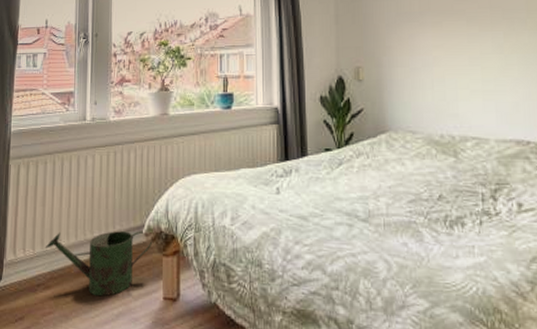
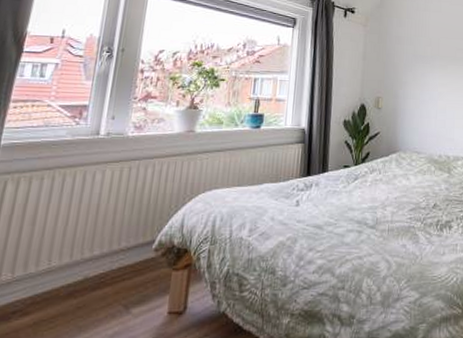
watering can: present [45,231,153,297] -> none [28,246,163,318]

